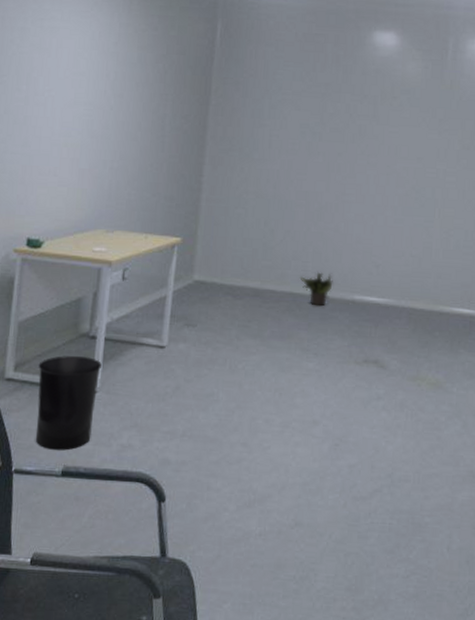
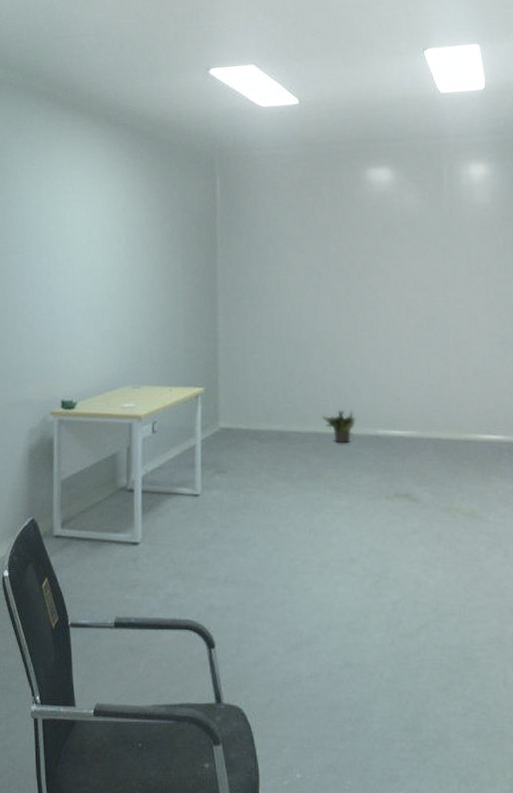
waste bin: present [35,355,102,450] -> none [83,509,141,602]

